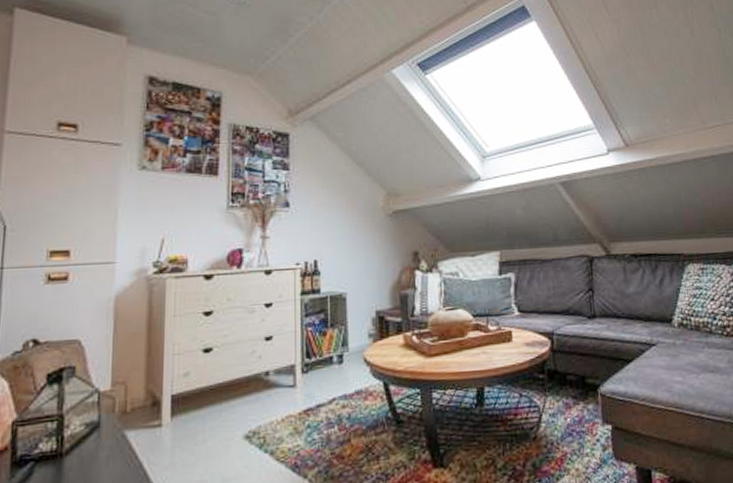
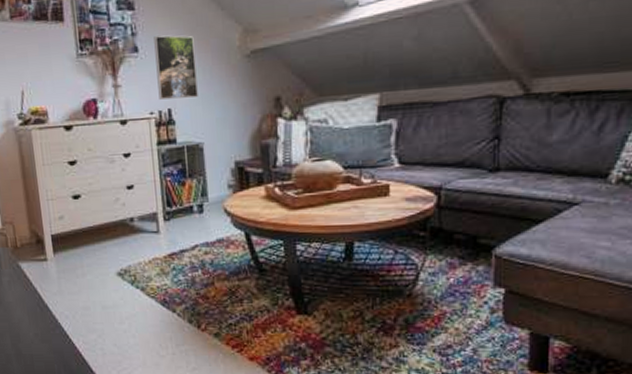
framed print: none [305,194,344,252] -> present [154,35,198,100]

